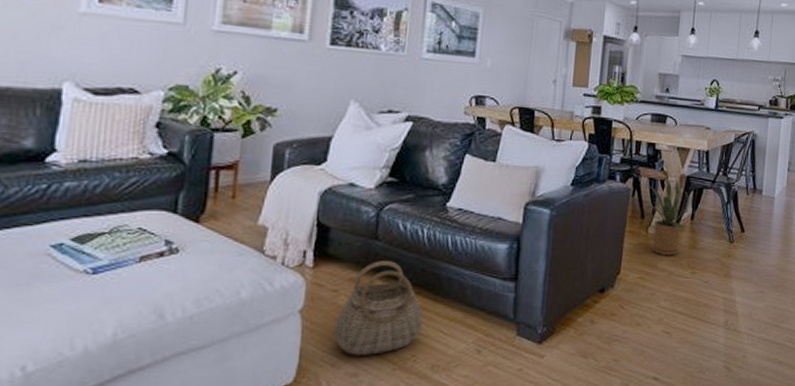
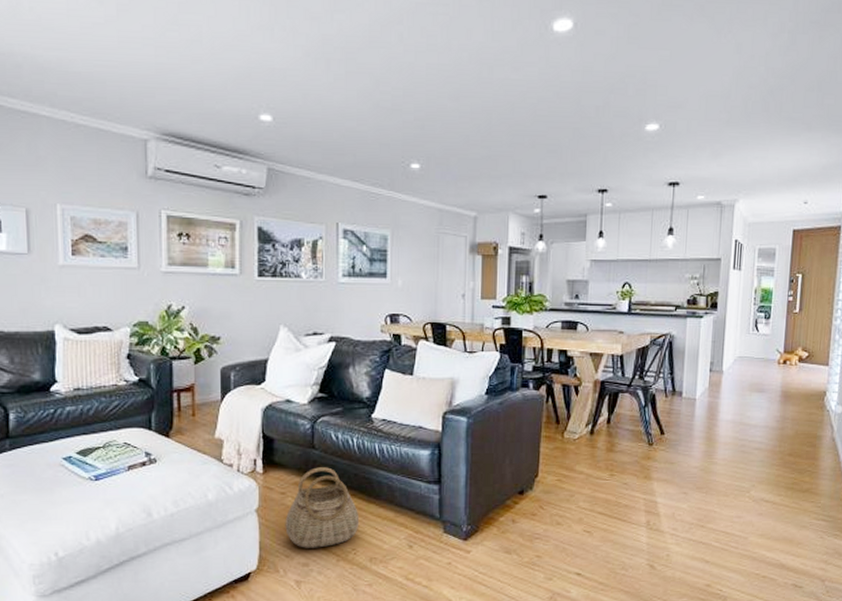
house plant: present [643,177,690,256] -> none [558,383,605,459]

